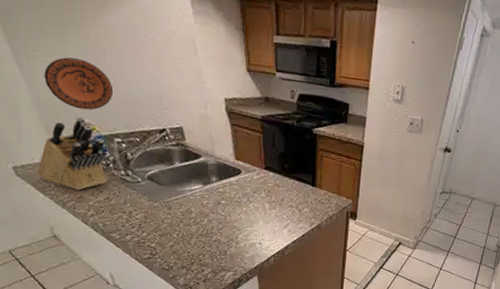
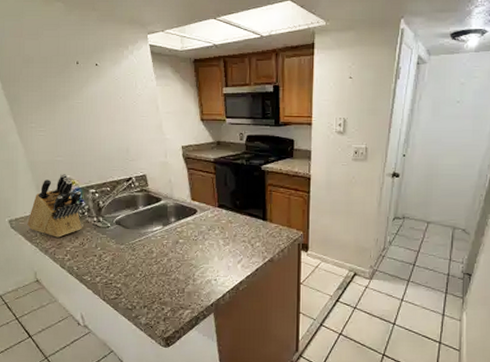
decorative plate: present [44,57,114,110] -> none [38,125,91,167]

